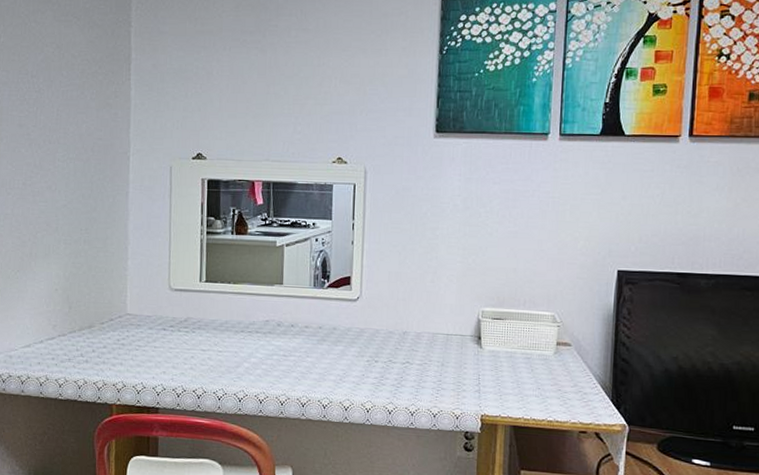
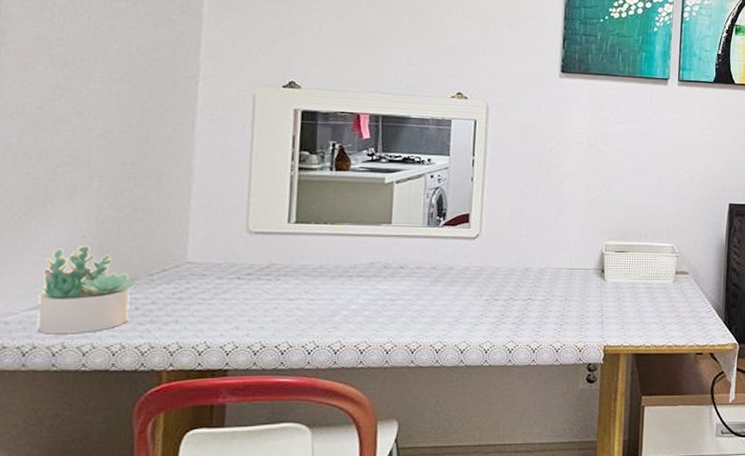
succulent plant: none [30,297,92,369] -> present [38,246,136,334]

